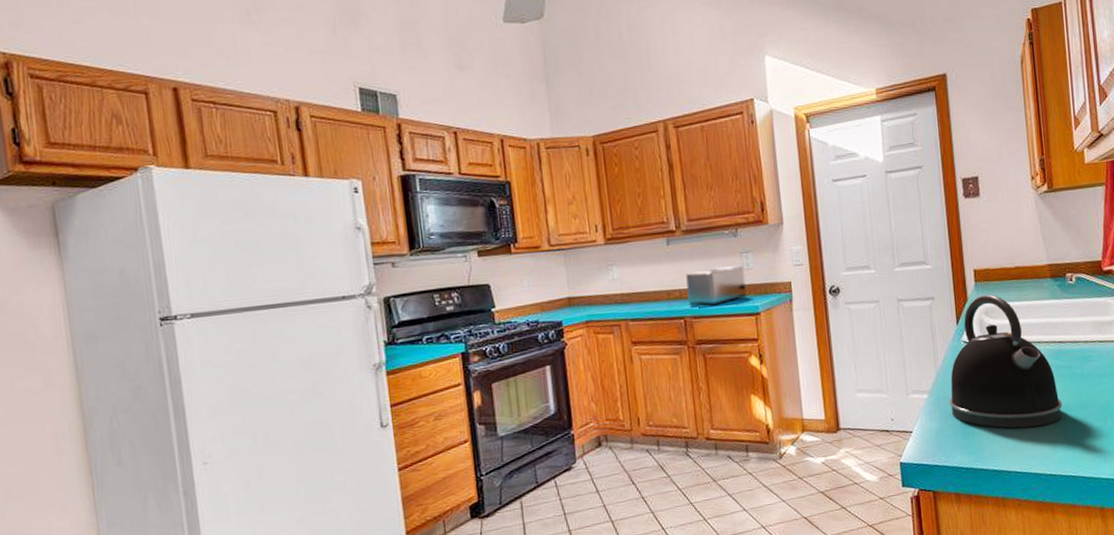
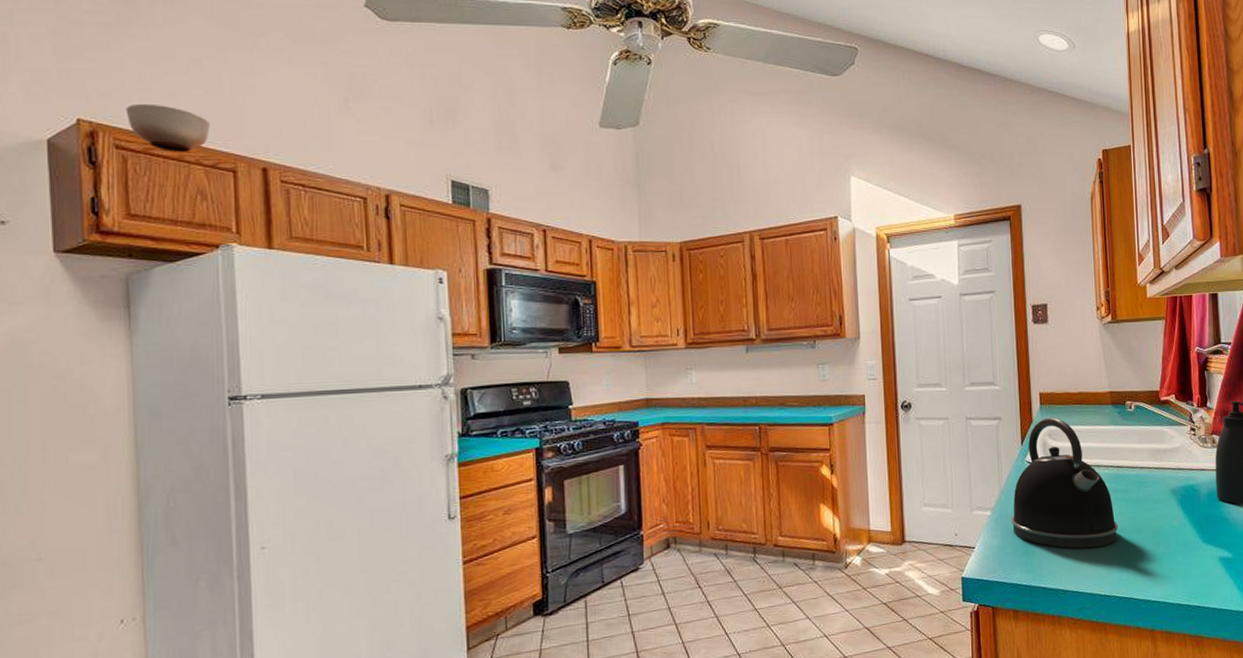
bowl: none [36,30,119,78] -> present [125,103,210,152]
toaster: present [686,265,746,307] -> none [763,376,821,415]

